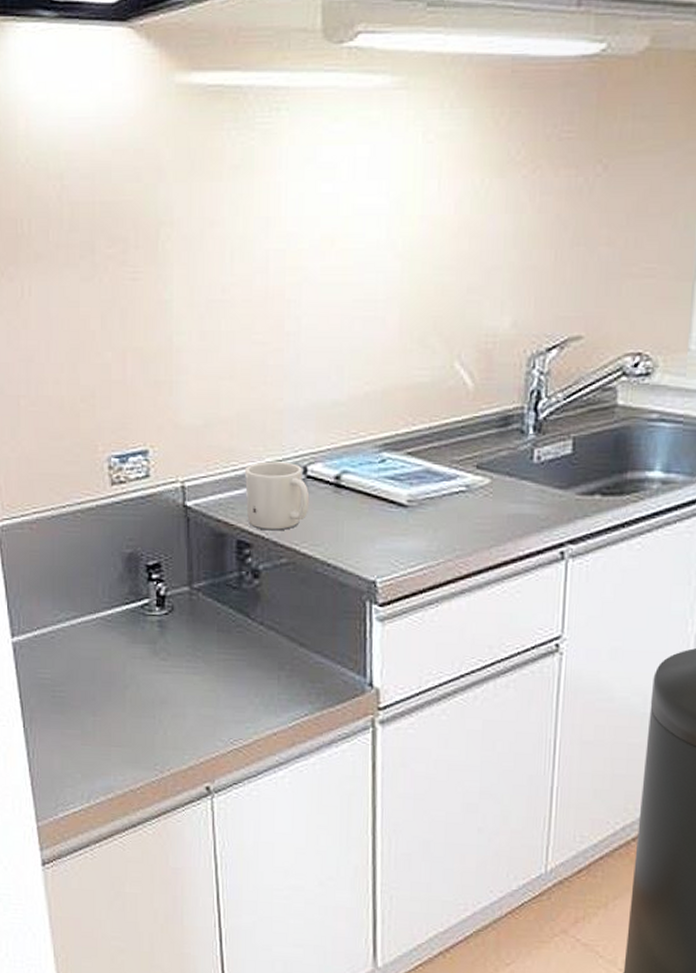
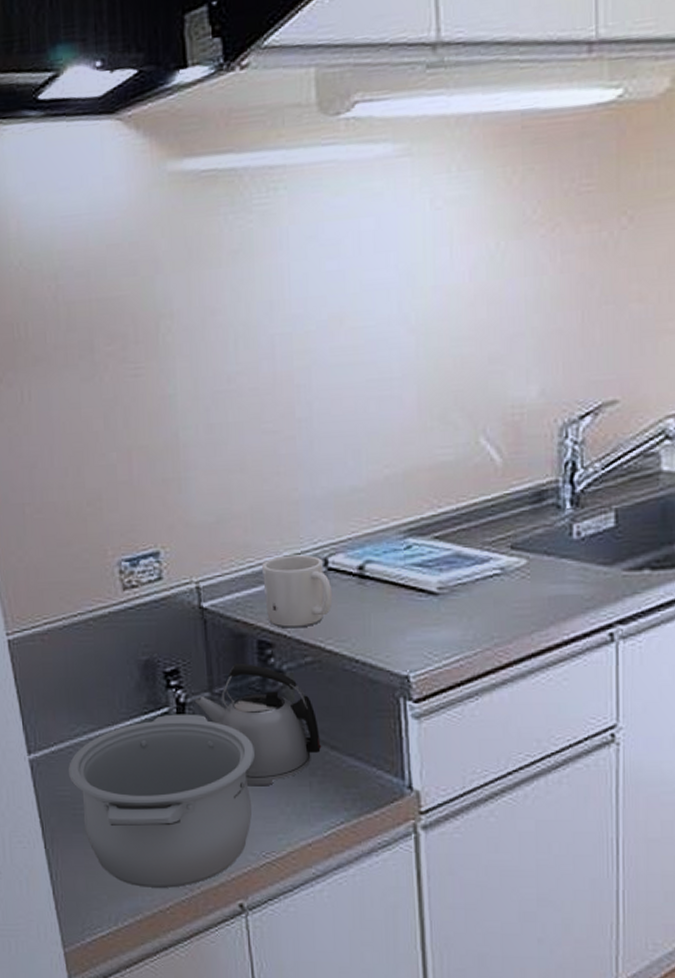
cooking pot: none [49,605,229,769] -> present [68,714,256,888]
kettle: none [173,560,292,677] -> present [194,662,322,785]

